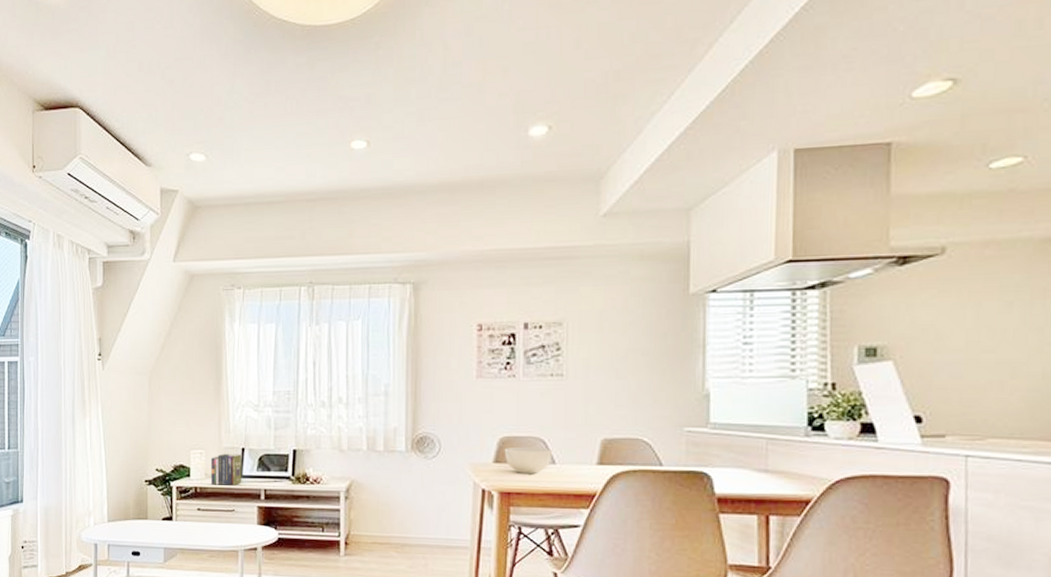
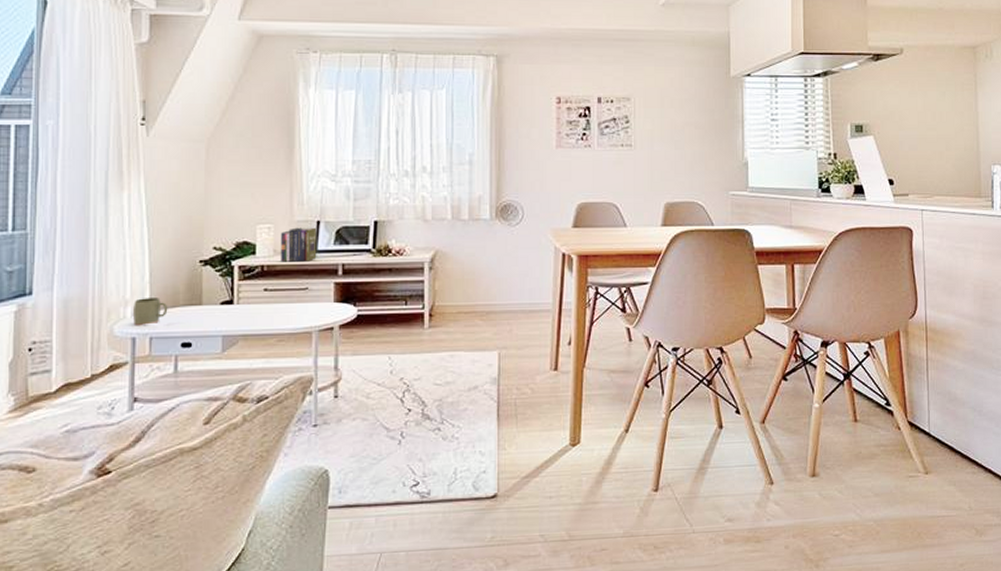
mug: none [94,510,121,534] -> present [132,298,168,325]
bowl: present [504,446,553,474] -> none [582,211,625,237]

